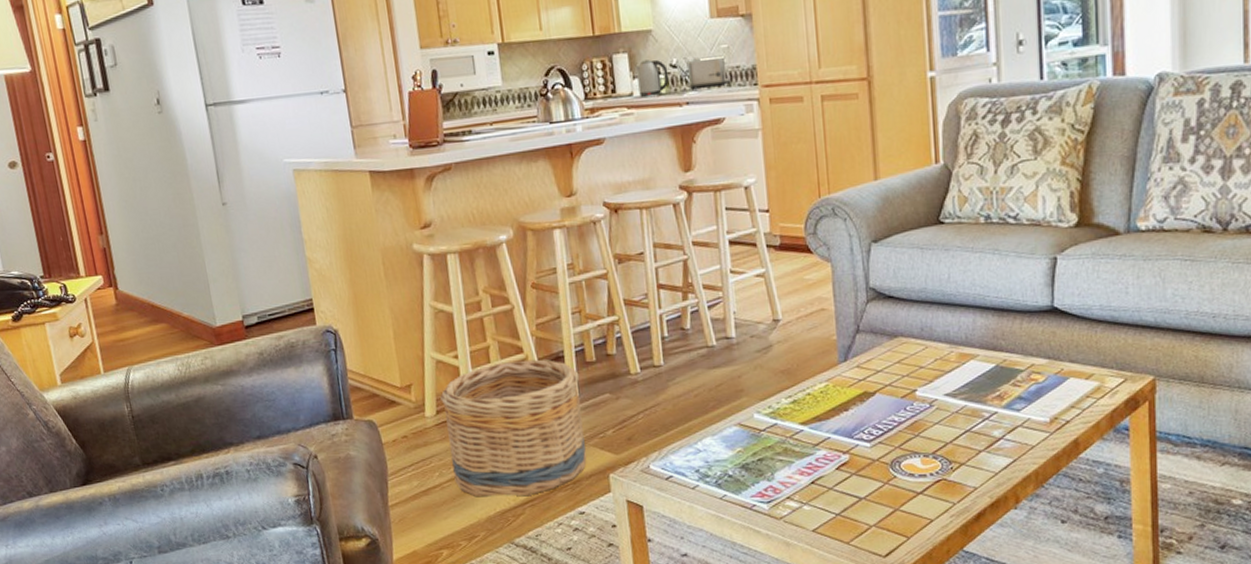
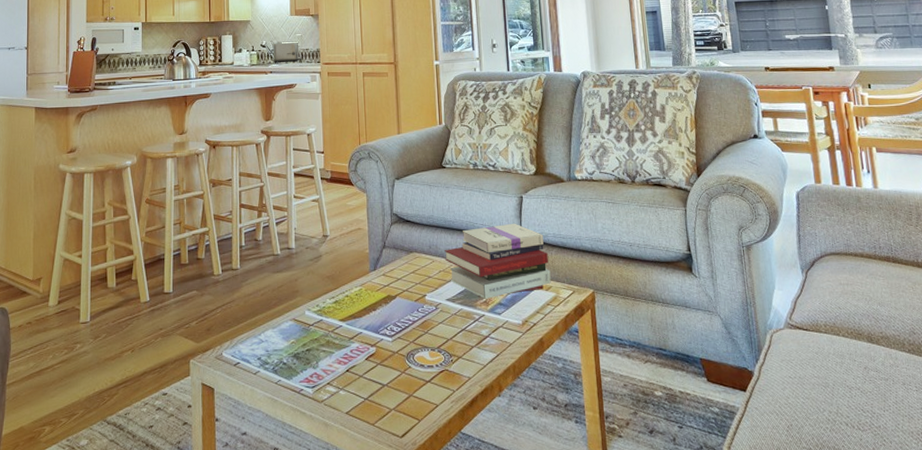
basket: present [440,359,587,497] -> none [63,260,175,378]
kettle: present [635,60,669,97] -> none [236,41,260,66]
books: none [942,293,1094,393] -> present [445,223,551,299]

